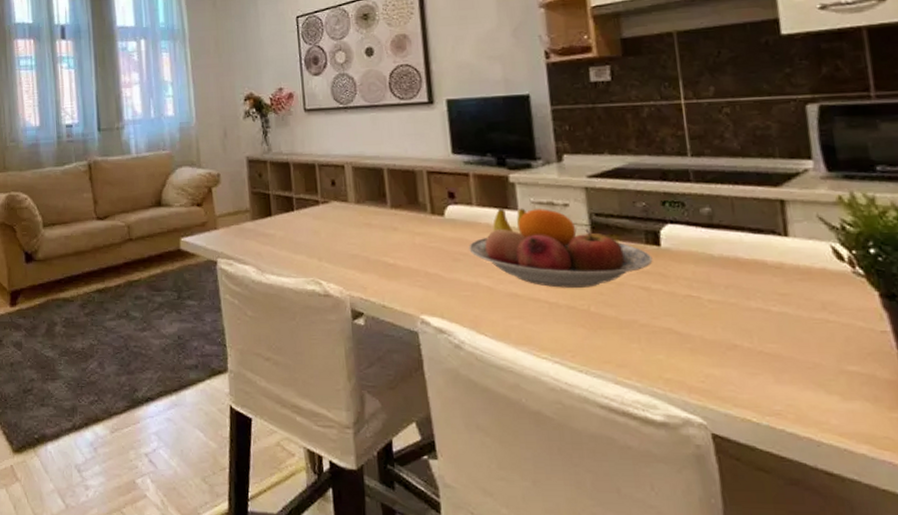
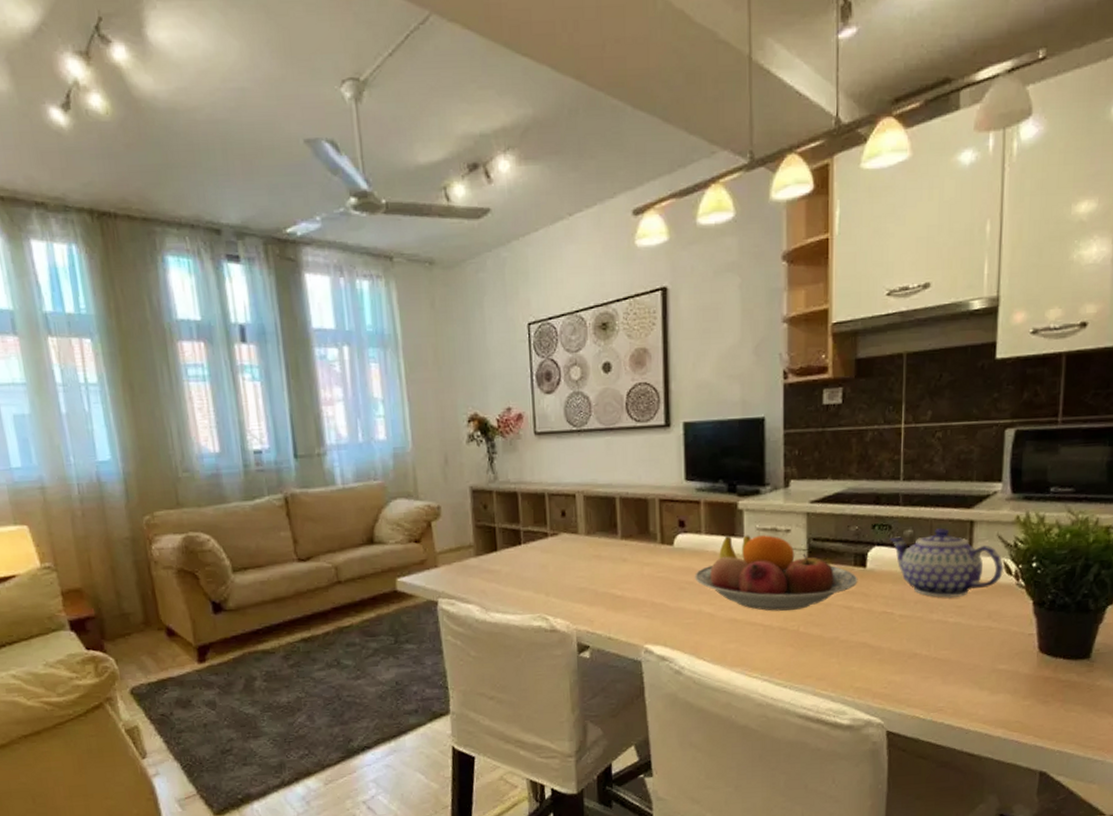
teapot: none [684,206,833,285] -> present [889,527,1005,599]

